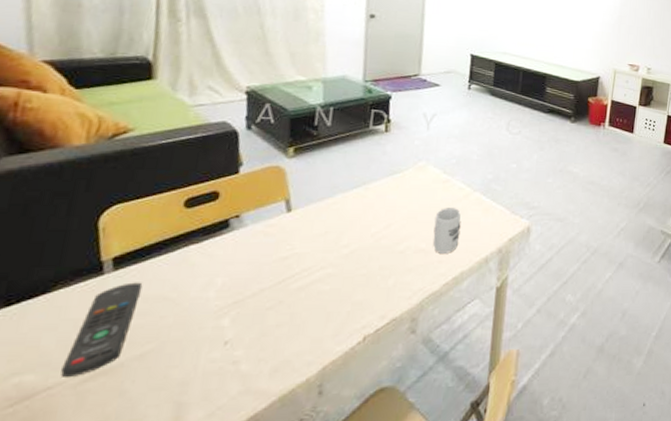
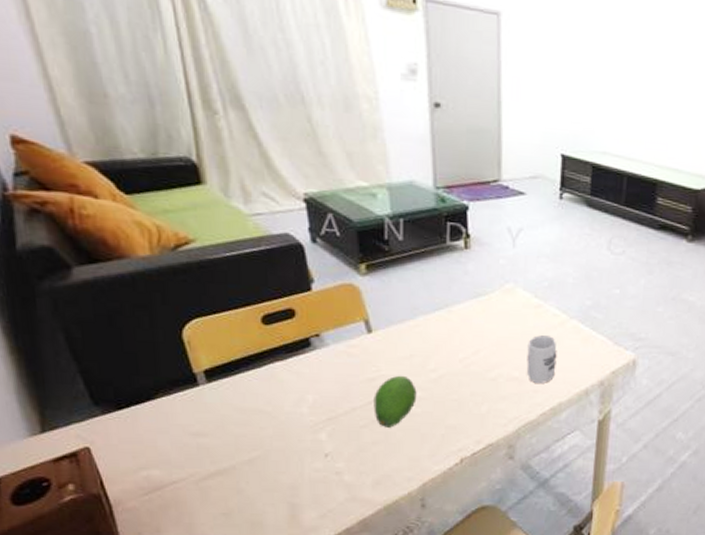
remote control: present [60,282,143,377] -> none [181,394,238,474]
fruit: none [282,252,328,308] -> present [374,375,417,428]

